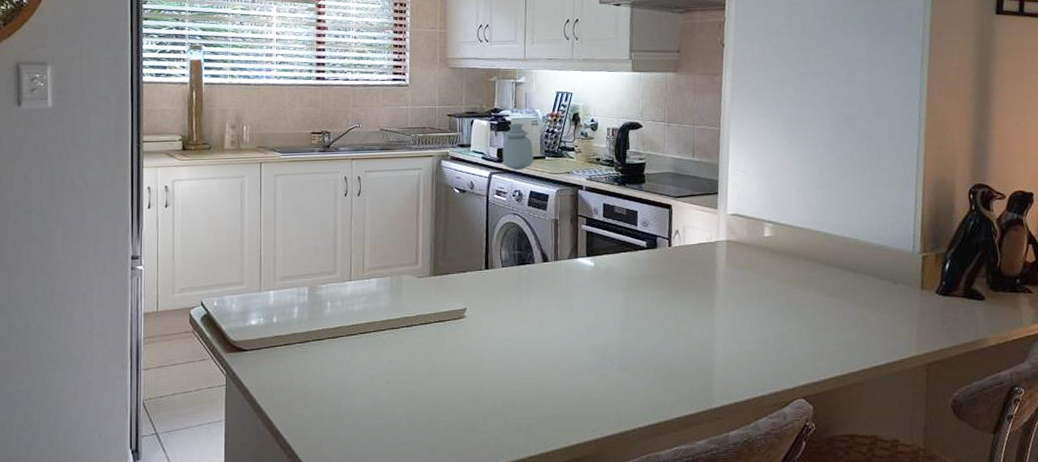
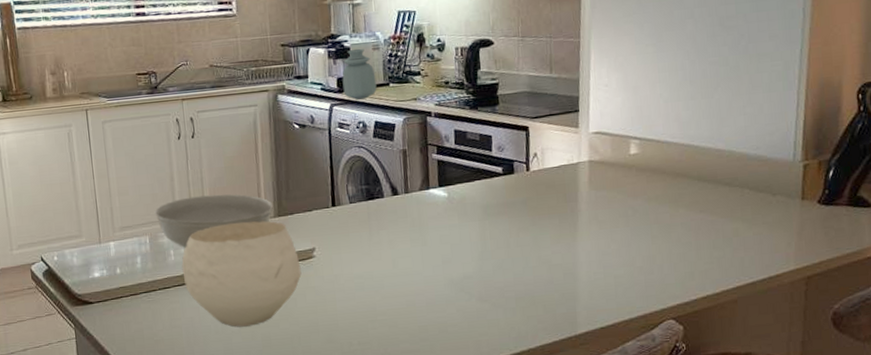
decorative bowl: none [315,251,430,302] -> present [154,194,274,249]
bowl: none [337,279,452,383] -> present [182,221,302,327]

